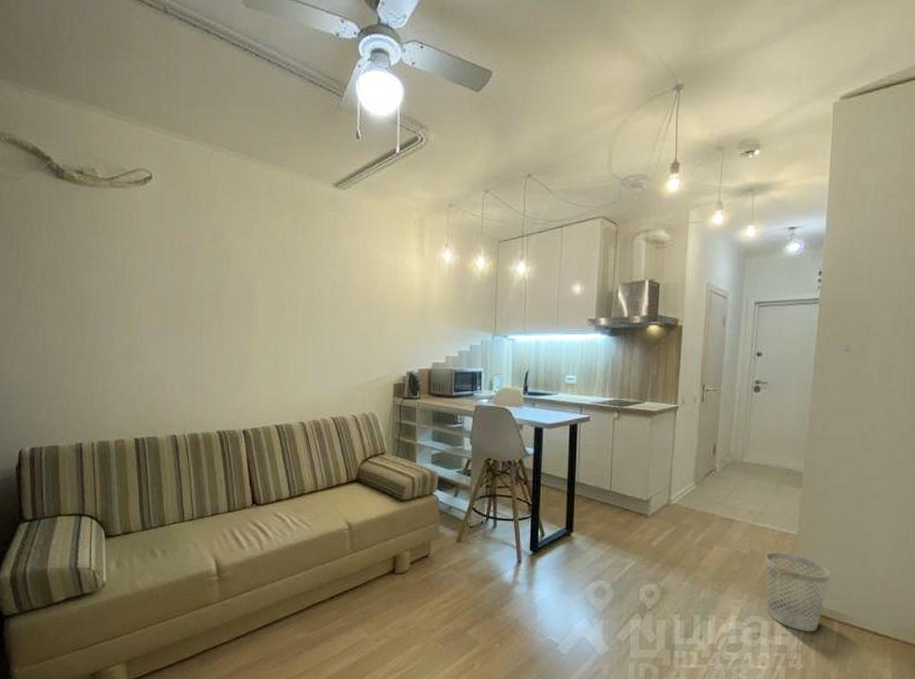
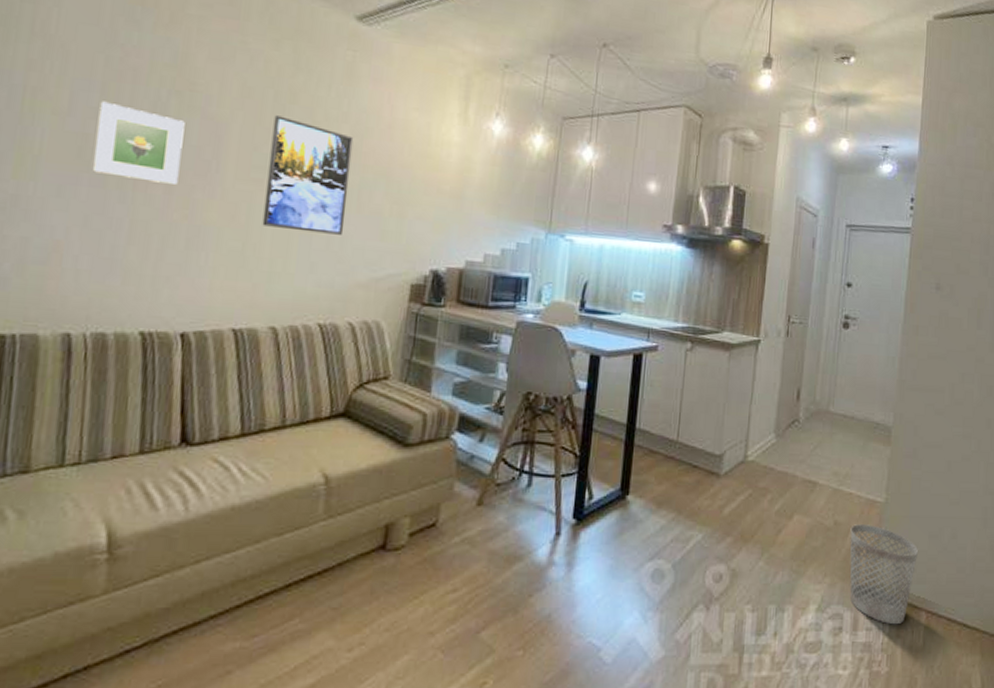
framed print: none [171,274,227,328] -> present [91,101,185,186]
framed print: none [285,269,342,352] -> present [262,115,354,235]

